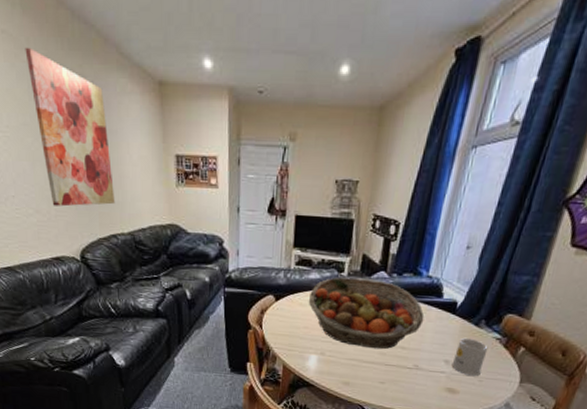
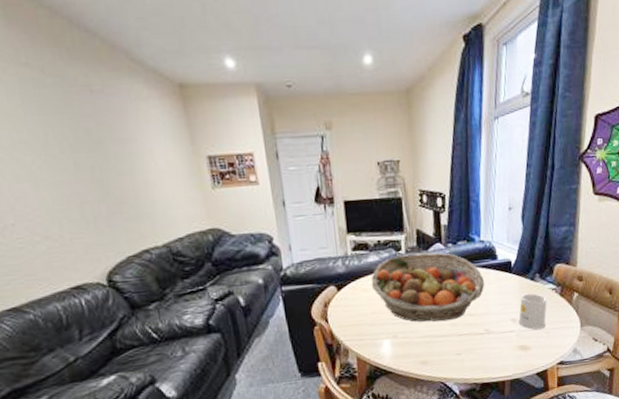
wall art: present [25,47,116,207] -> none [14,59,144,229]

